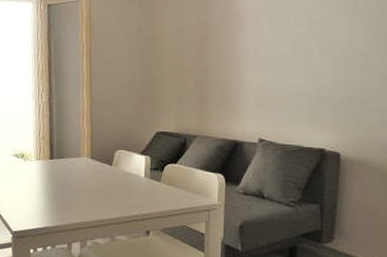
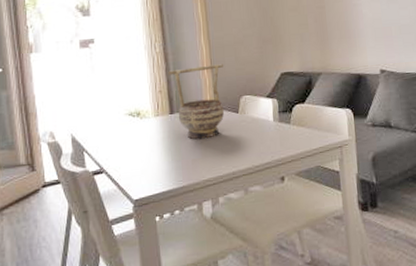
decorative bowl: none [51,117,103,186] -> present [168,64,225,140]

